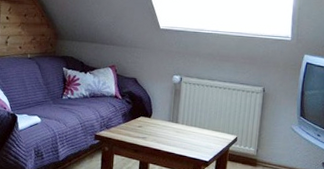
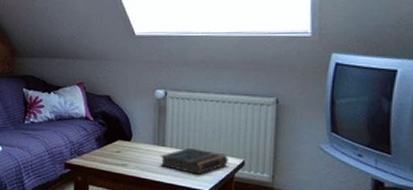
book: none [173,124,225,147] -> present [160,147,228,175]

